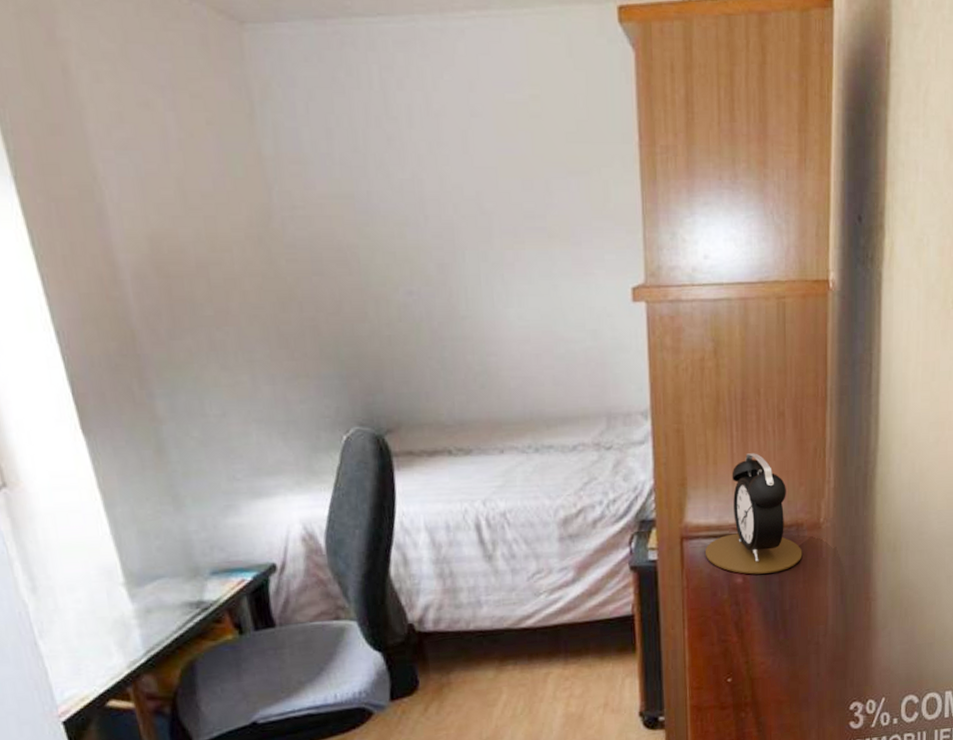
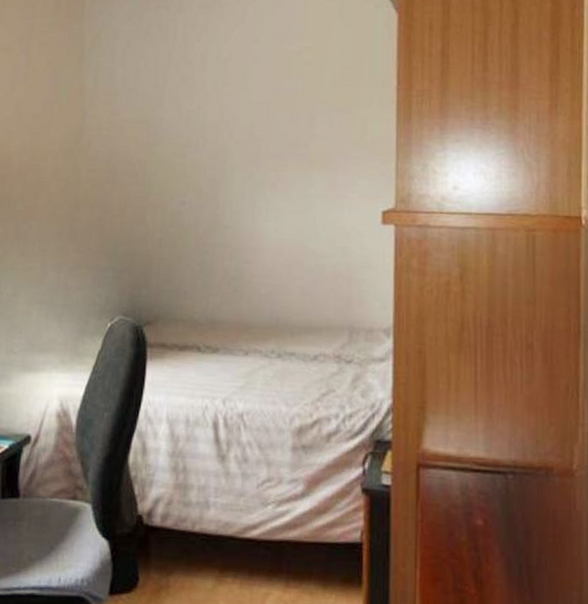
alarm clock: present [704,453,803,575] -> none [442,383,553,520]

